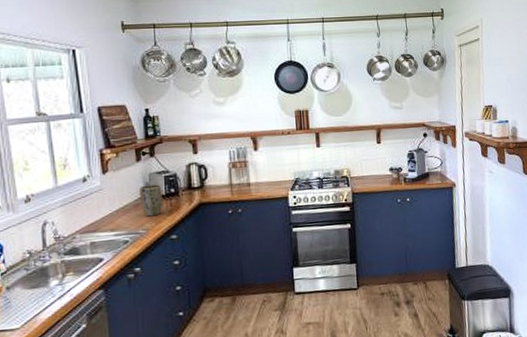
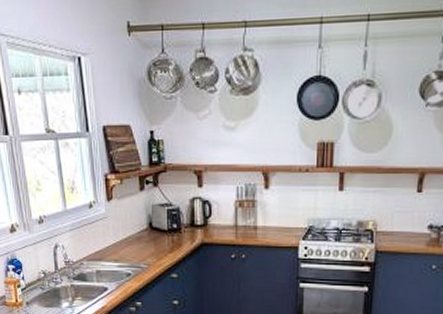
plant pot: present [140,184,163,217] -> none [143,217,165,252]

